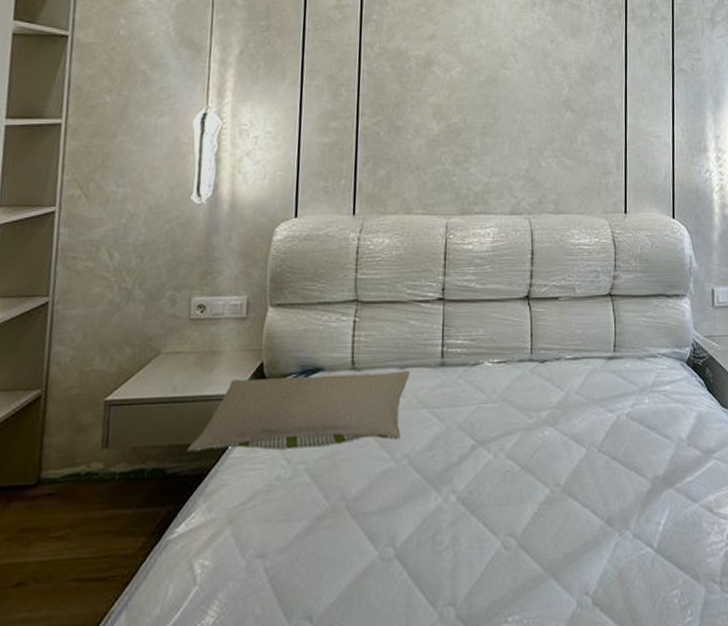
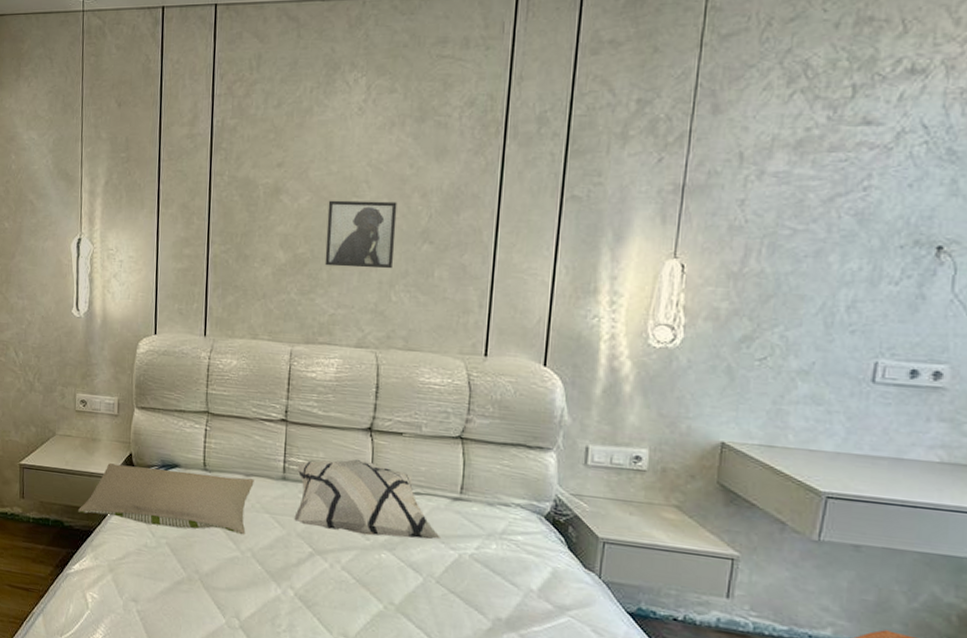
decorative pillow: none [454,330,600,414] -> present [294,459,442,540]
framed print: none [477,71,542,136] -> present [325,200,397,269]

